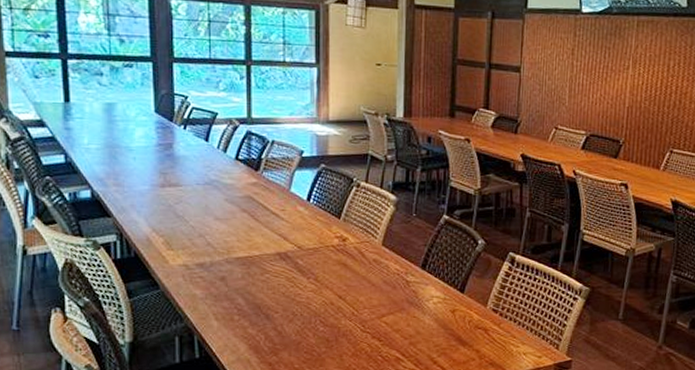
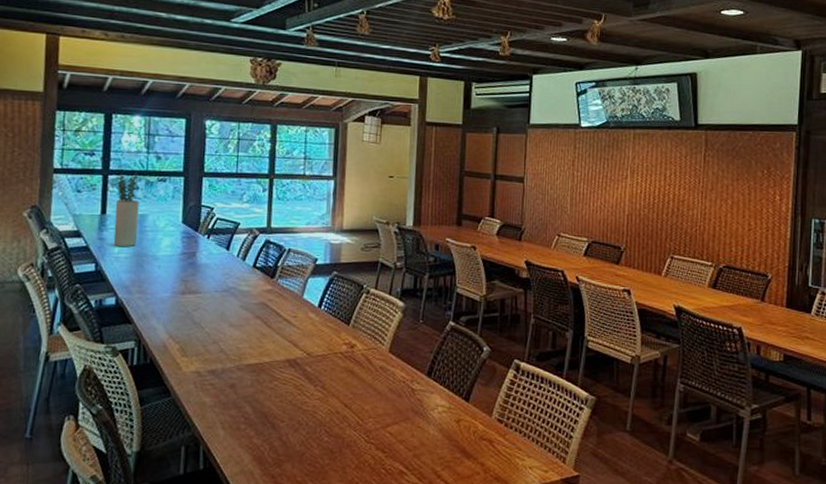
vase: none [79,54,108,138] -> present [113,170,139,248]

